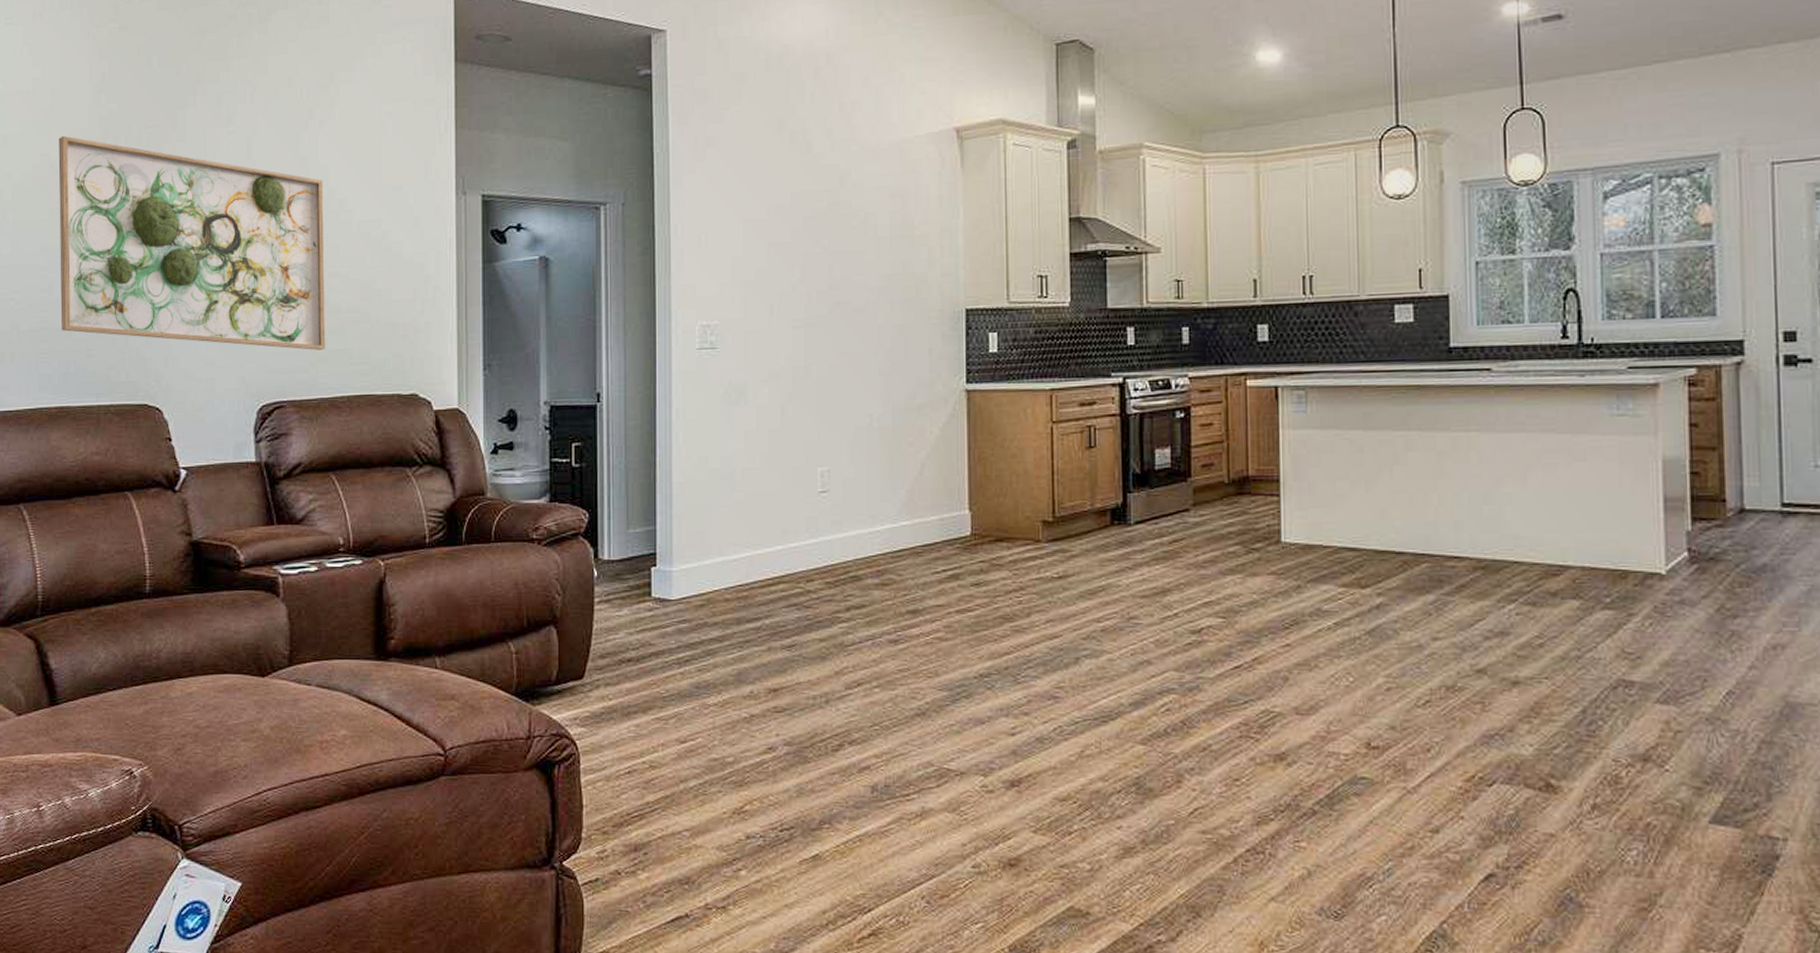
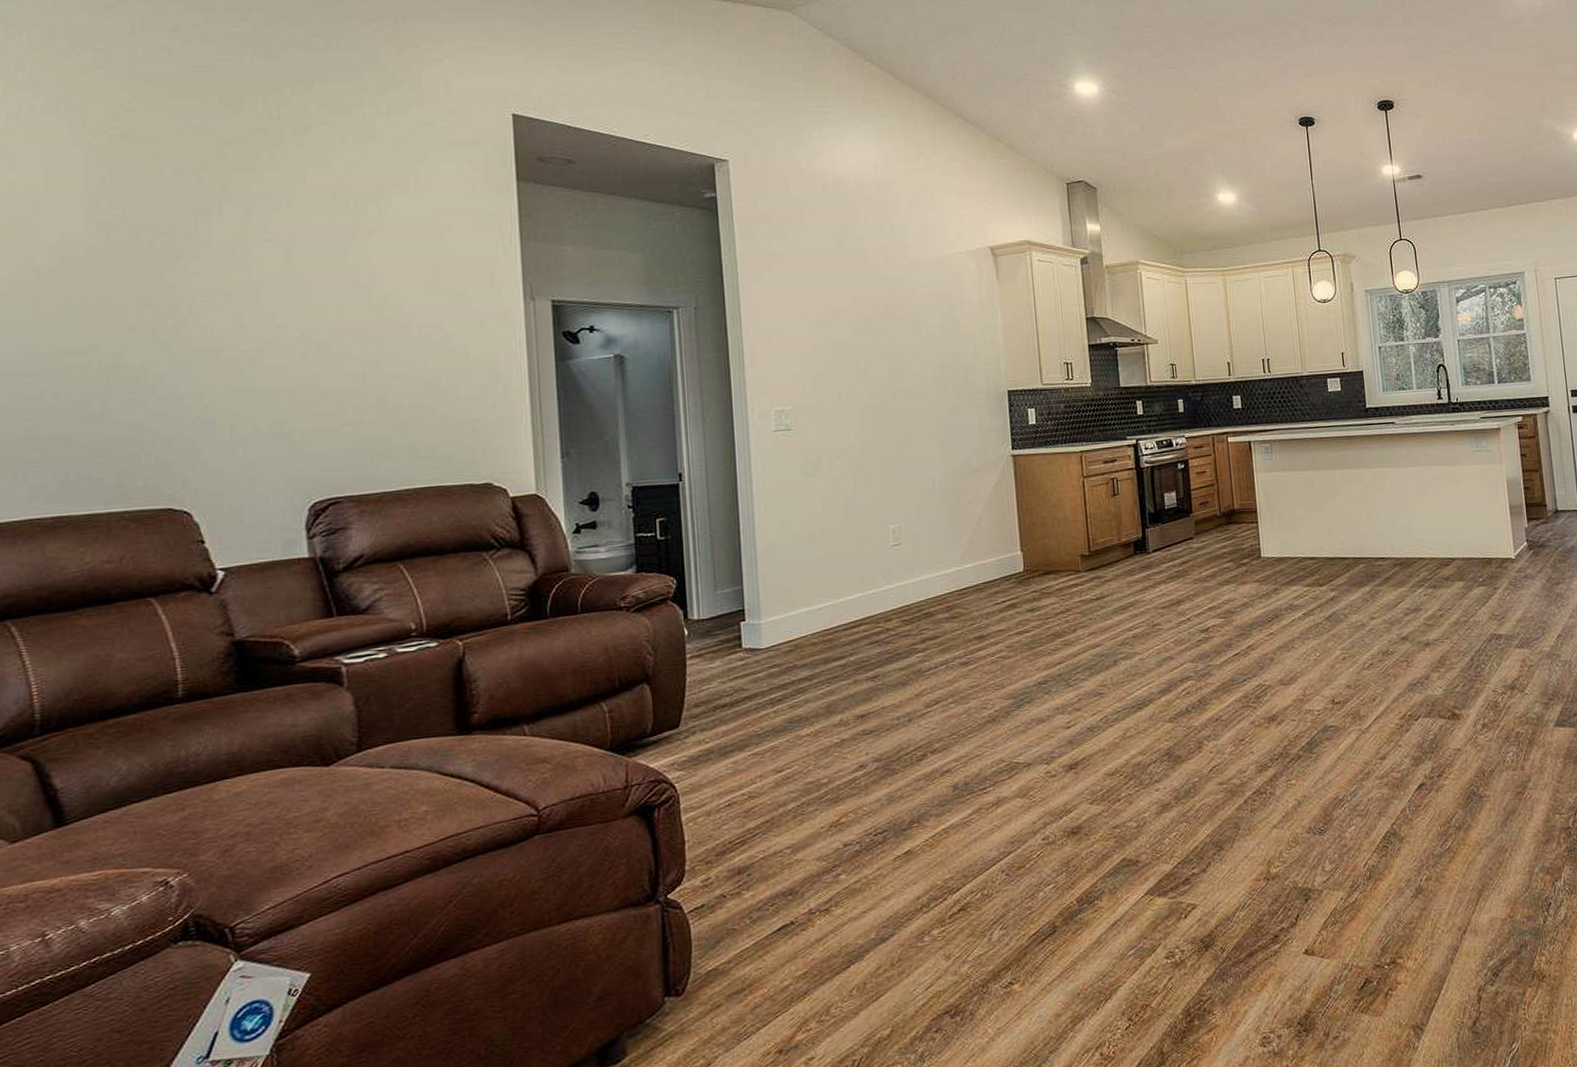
wall art: present [58,135,326,350] -> none [45,240,387,447]

